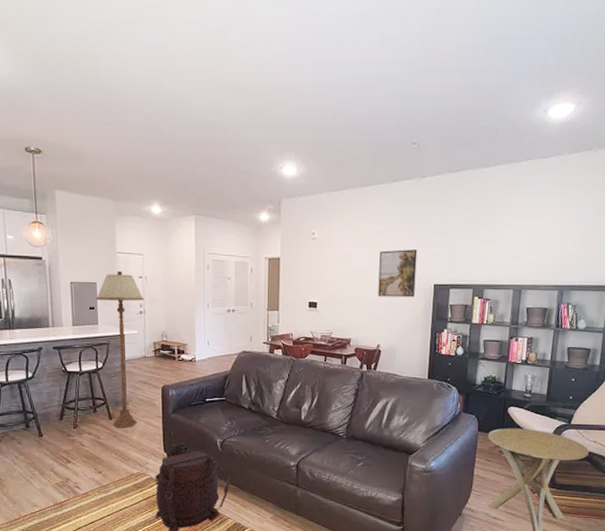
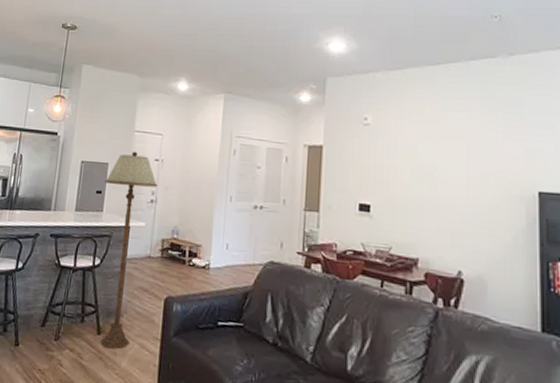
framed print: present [378,249,418,298] -> none [455,143,510,208]

